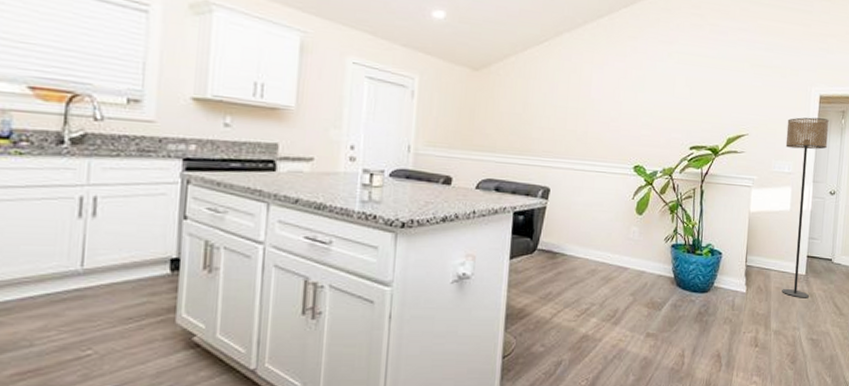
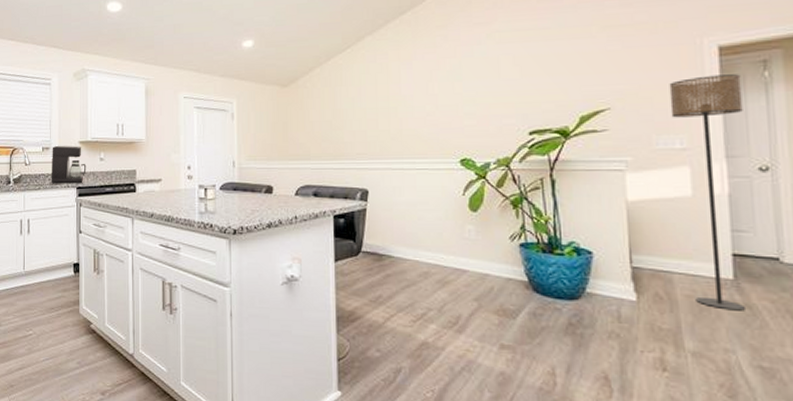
coffee maker: none [139,98,202,154] -> present [51,145,87,184]

